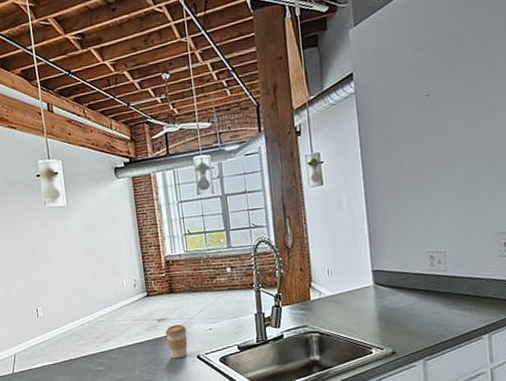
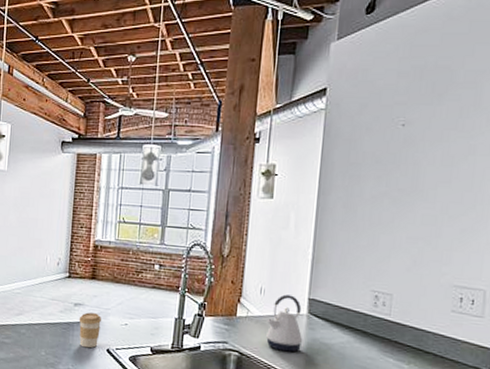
kettle: none [338,270,375,324] -> present [266,294,303,352]

